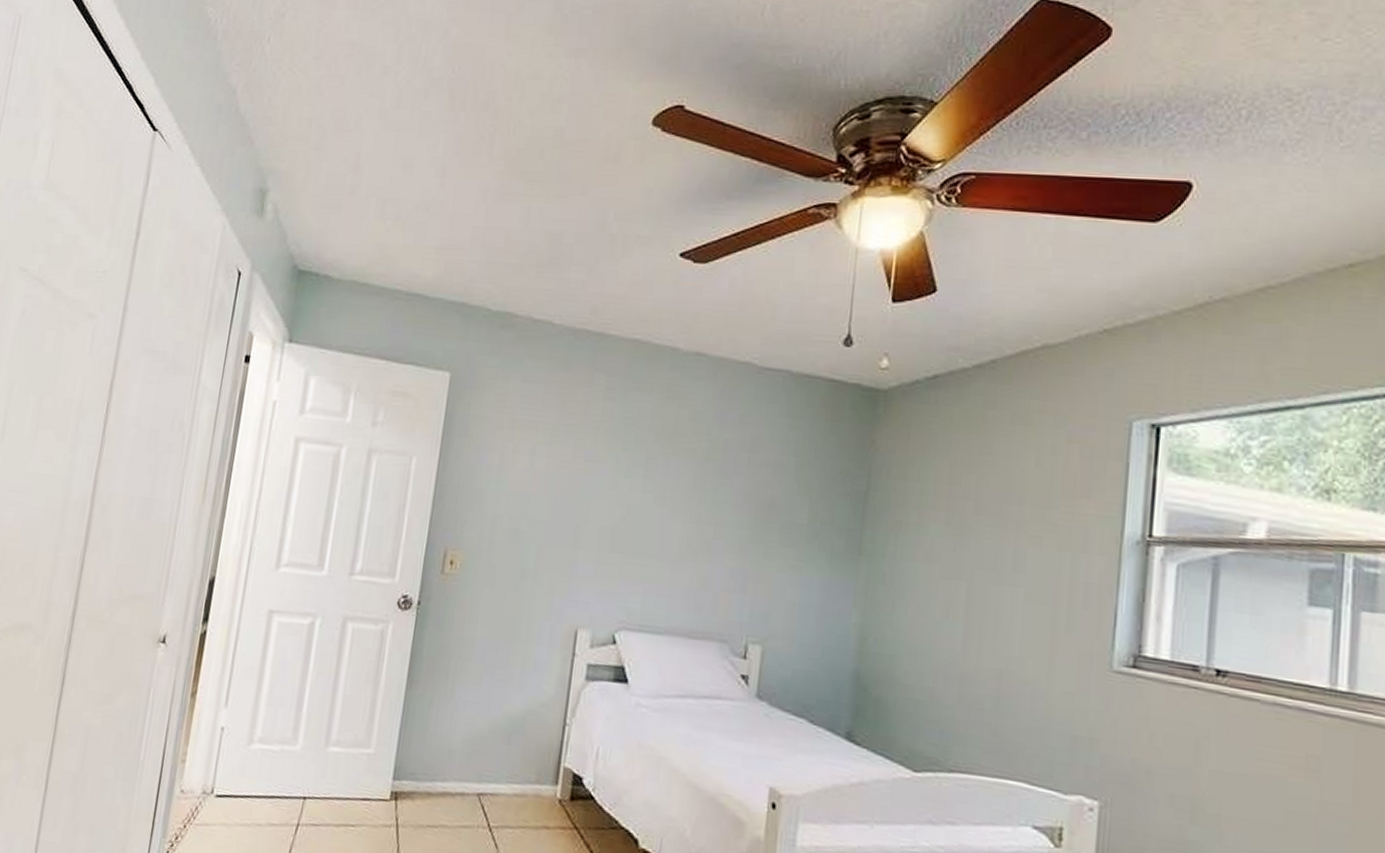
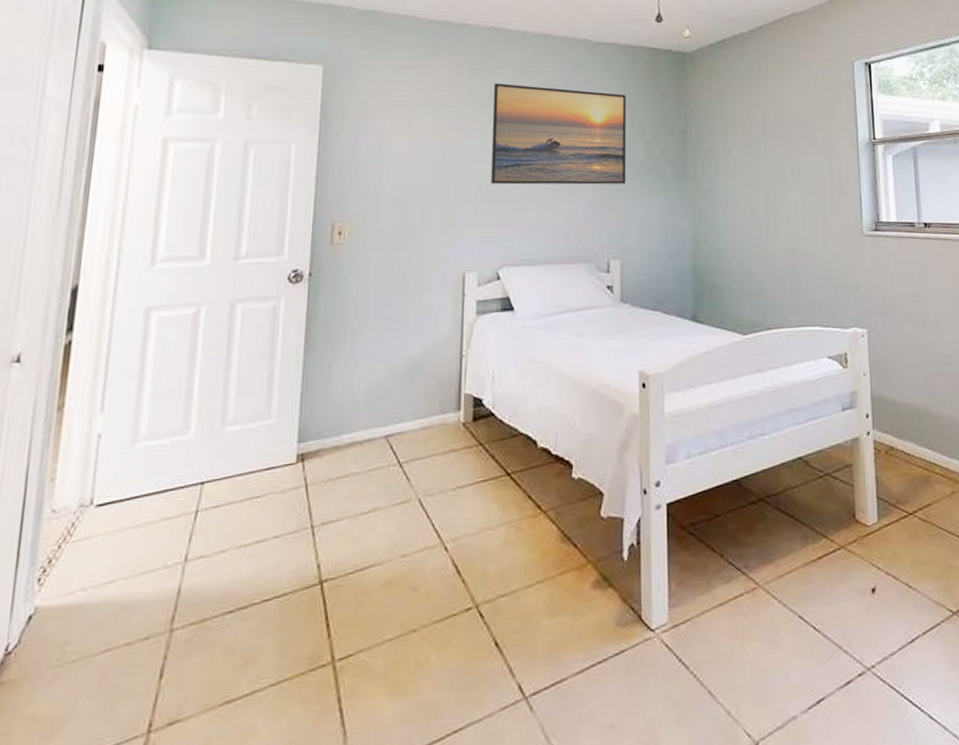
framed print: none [617,409,792,552] -> present [491,83,627,185]

